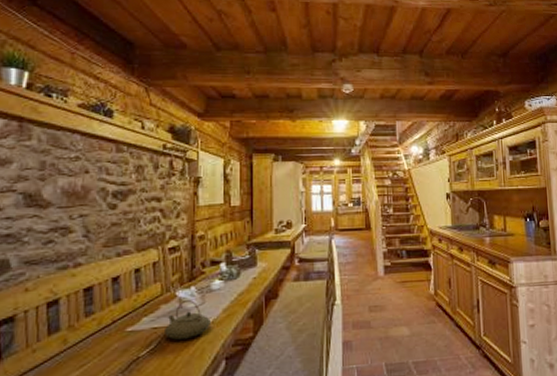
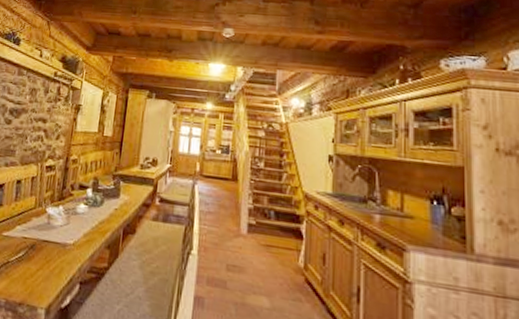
teapot: present [165,299,210,340] -> none [32,217,72,255]

